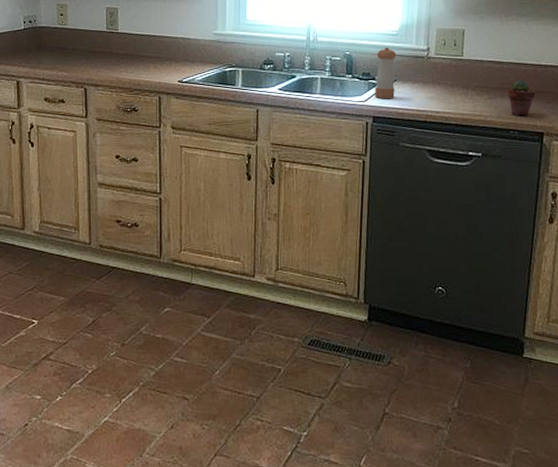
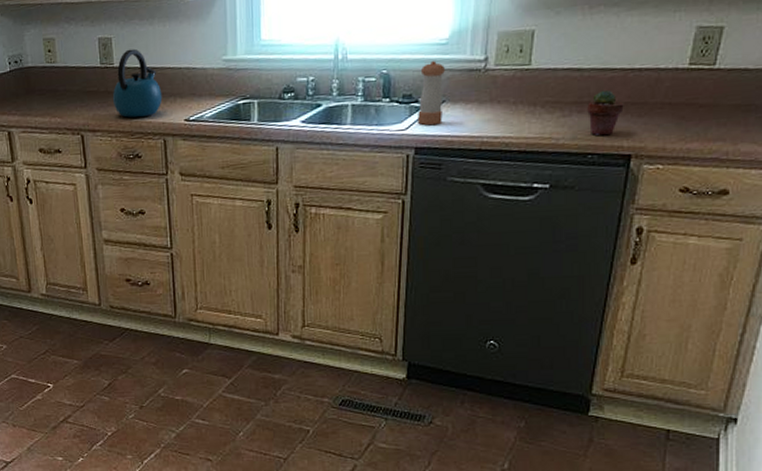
kettle: none [115,18,160,77] -> present [112,48,163,118]

